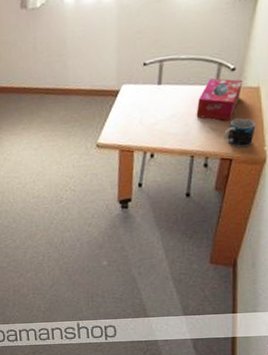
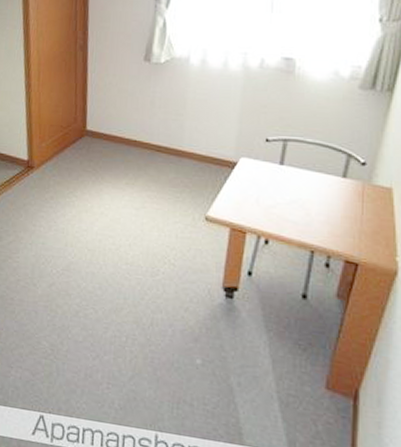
tissue box: present [196,78,243,121] -> none [319,169,374,219]
mug: present [224,118,256,148] -> none [350,218,387,253]

